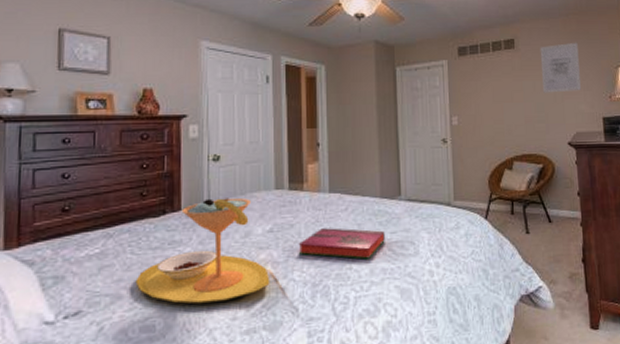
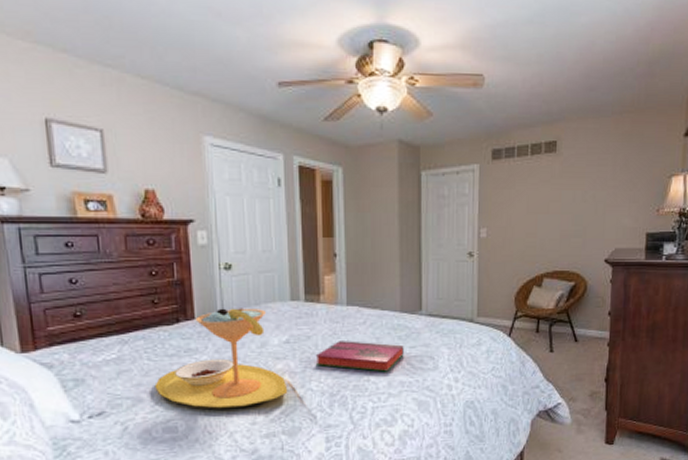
wall art: present [540,42,582,93] -> none [583,146,629,204]

